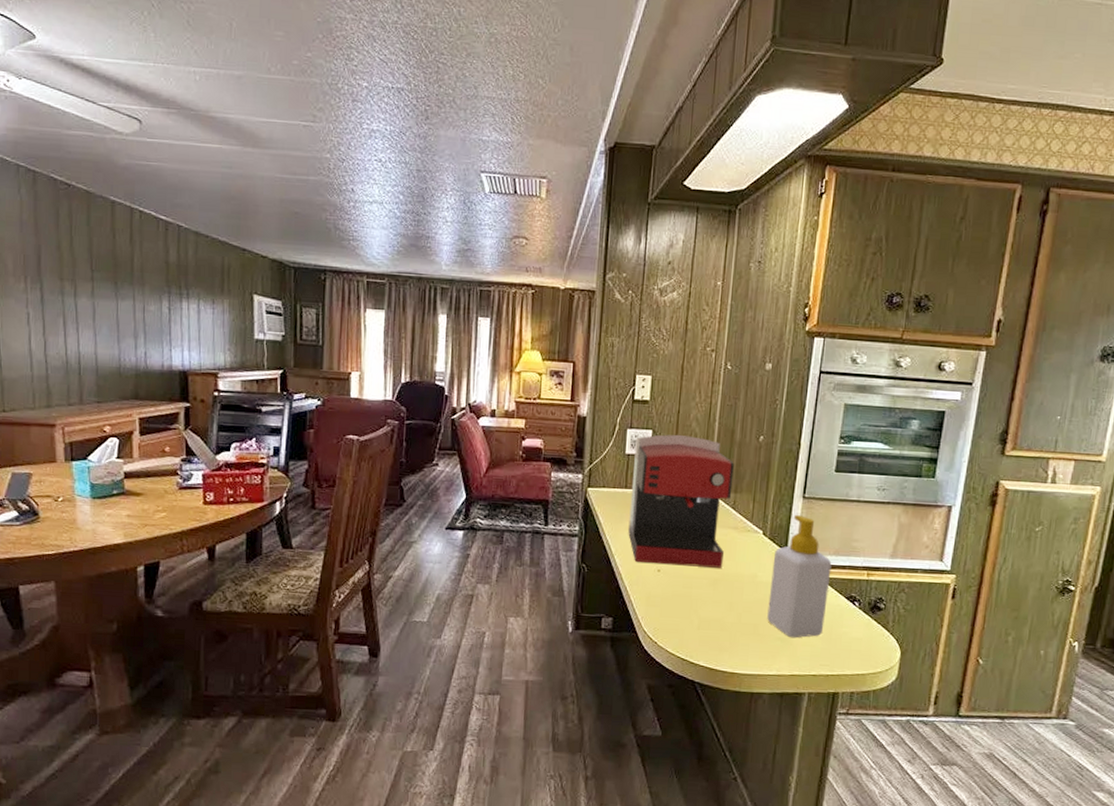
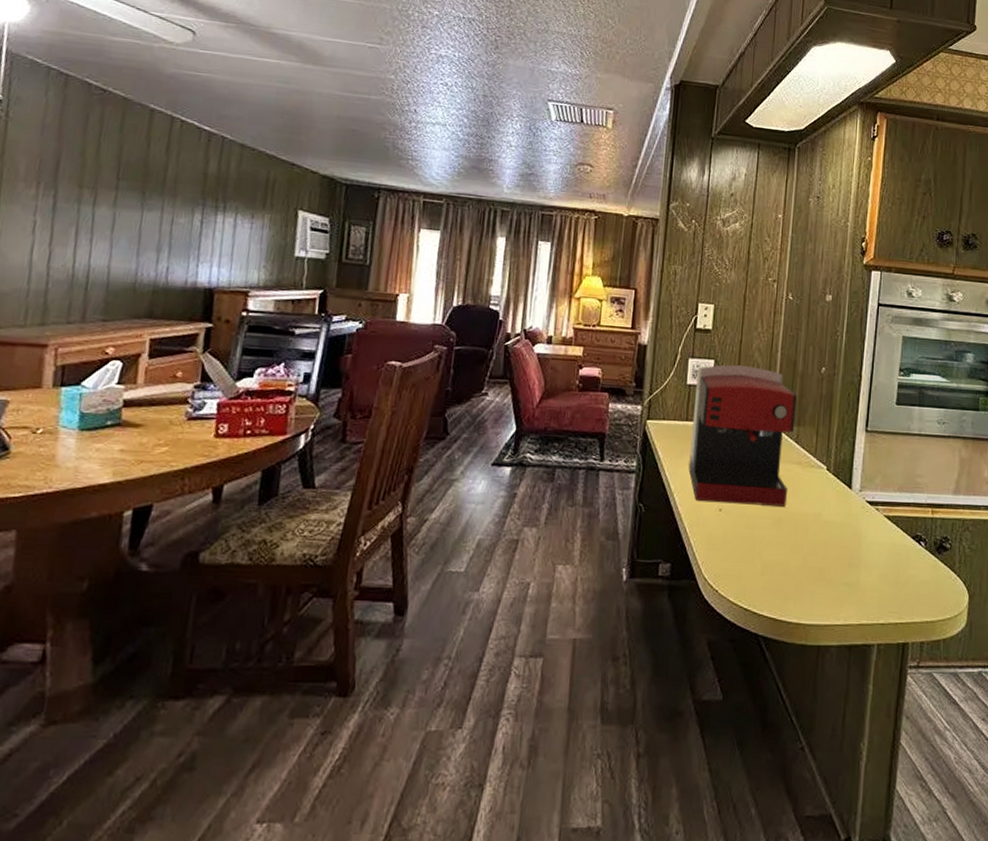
soap bottle: present [767,514,832,638] -> none [833,448,896,583]

